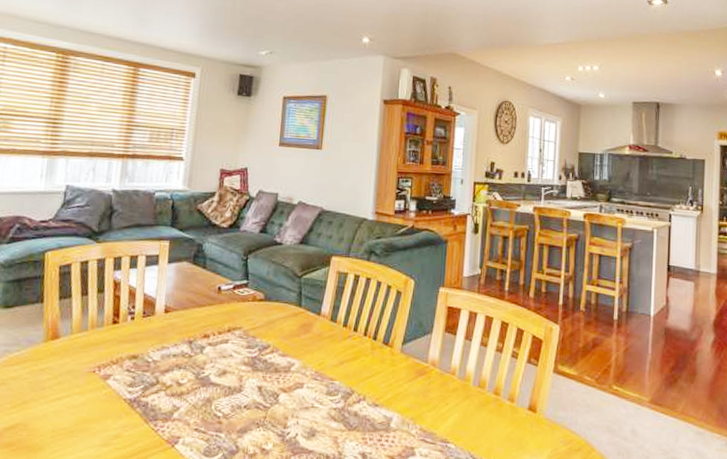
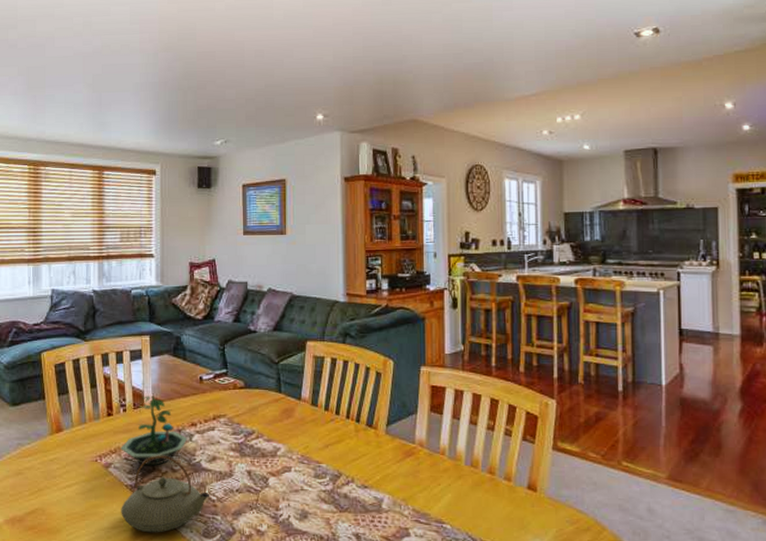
teapot: none [115,367,216,452] -> present [121,455,210,533]
terrarium: none [123,304,199,379] -> present [120,396,188,466]

